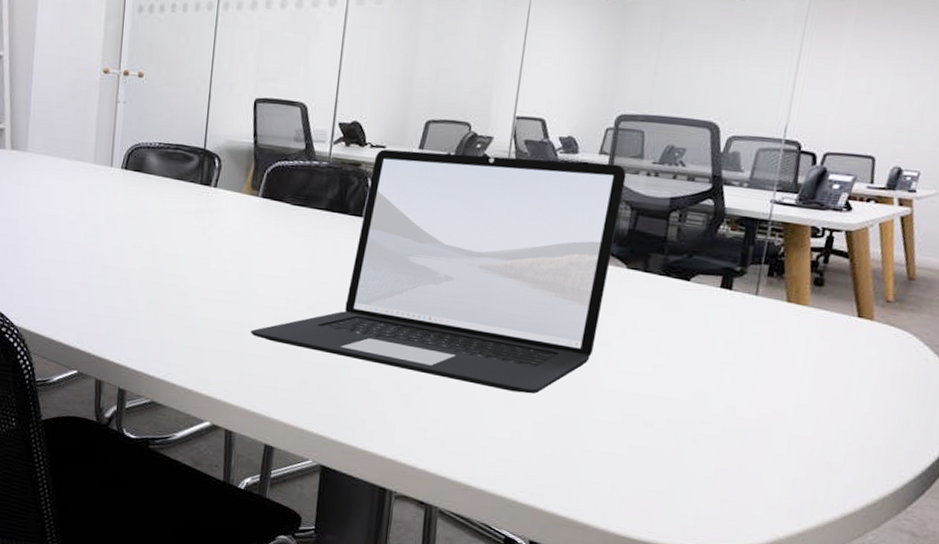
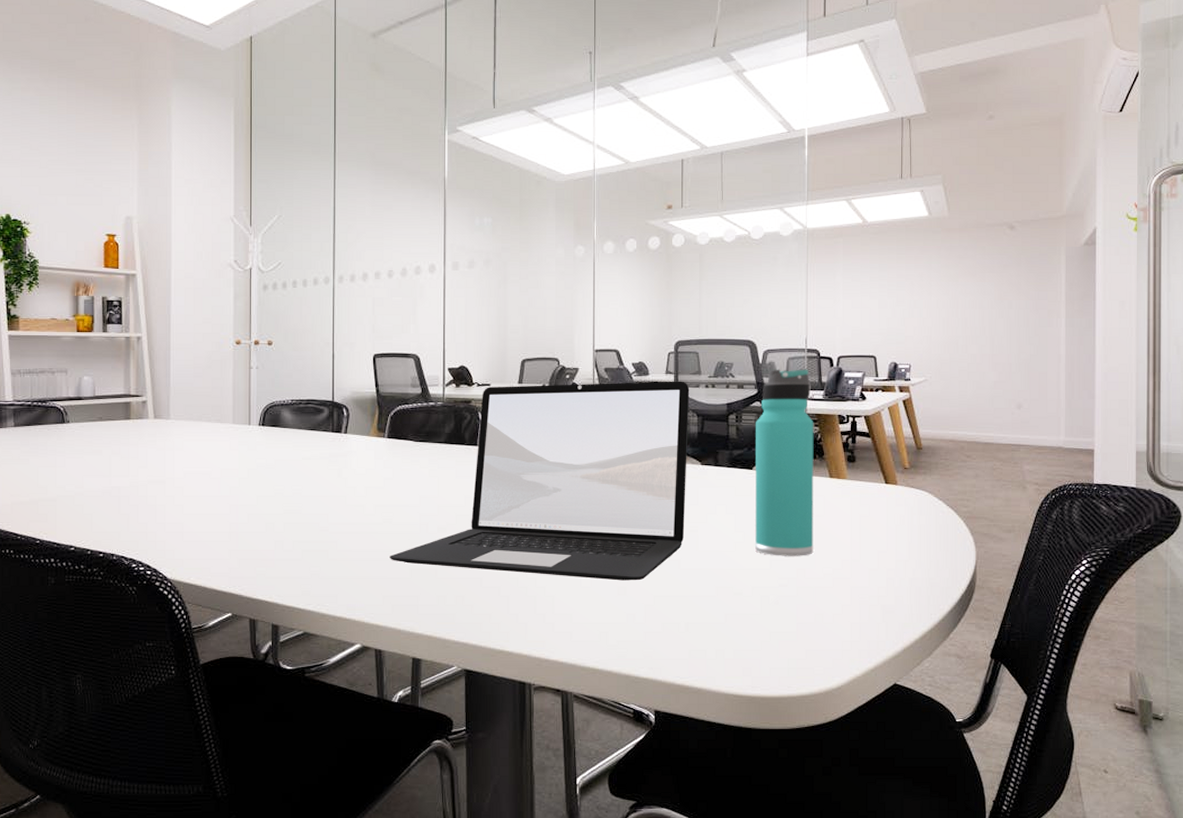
thermos bottle: none [678,161,783,391] -> present [755,369,814,556]

